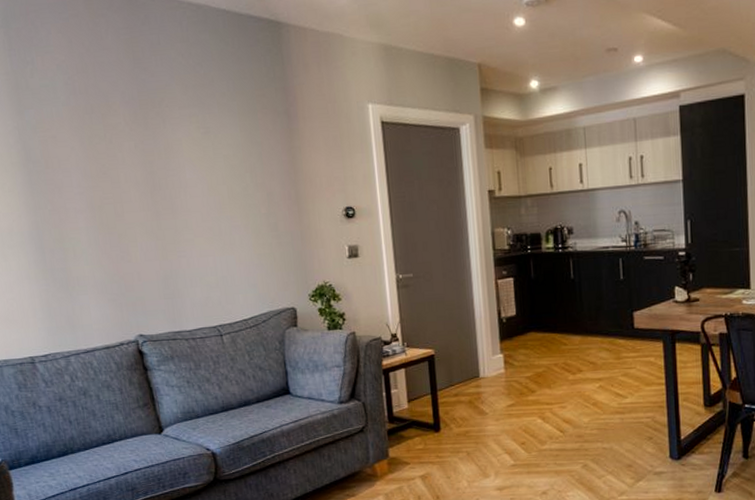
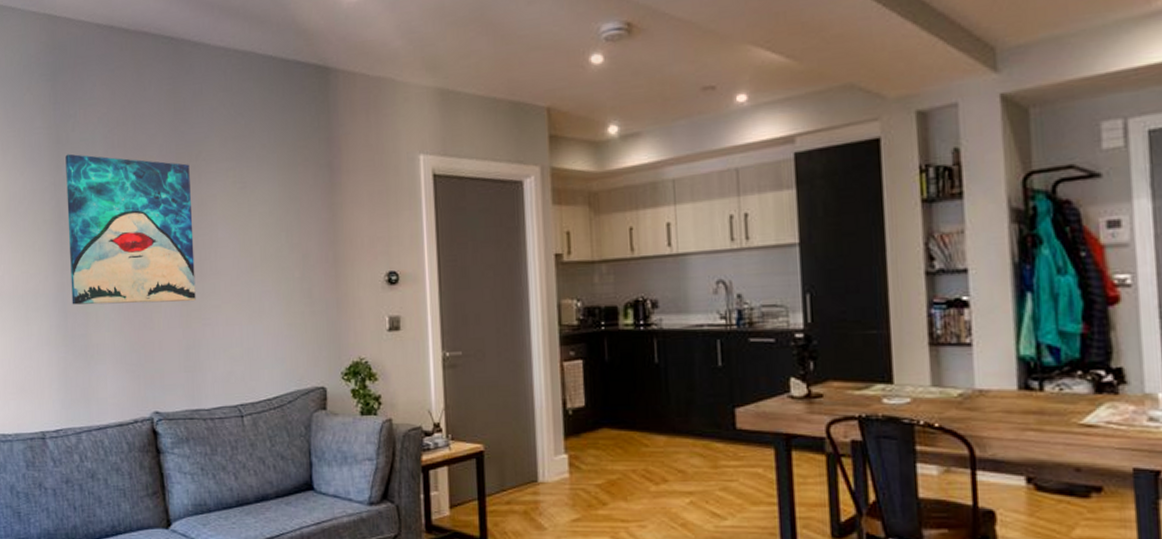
wall art: none [26,99,170,242] -> present [65,153,196,305]

